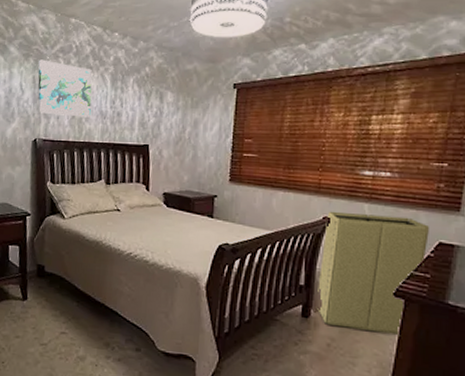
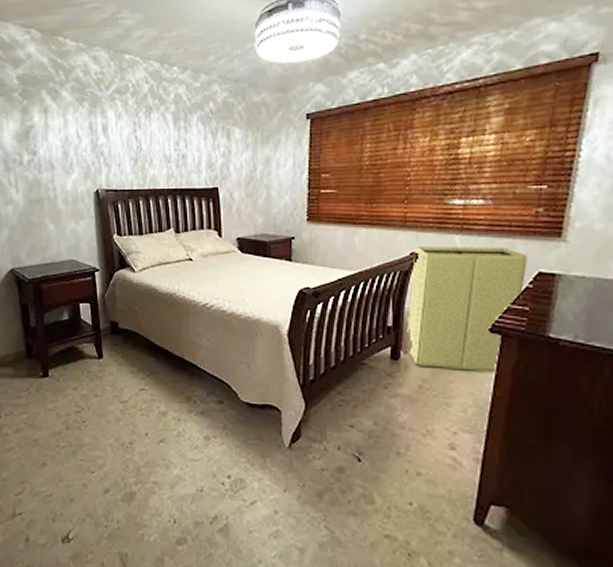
wall art: present [38,59,92,118] -> none [93,103,155,163]

